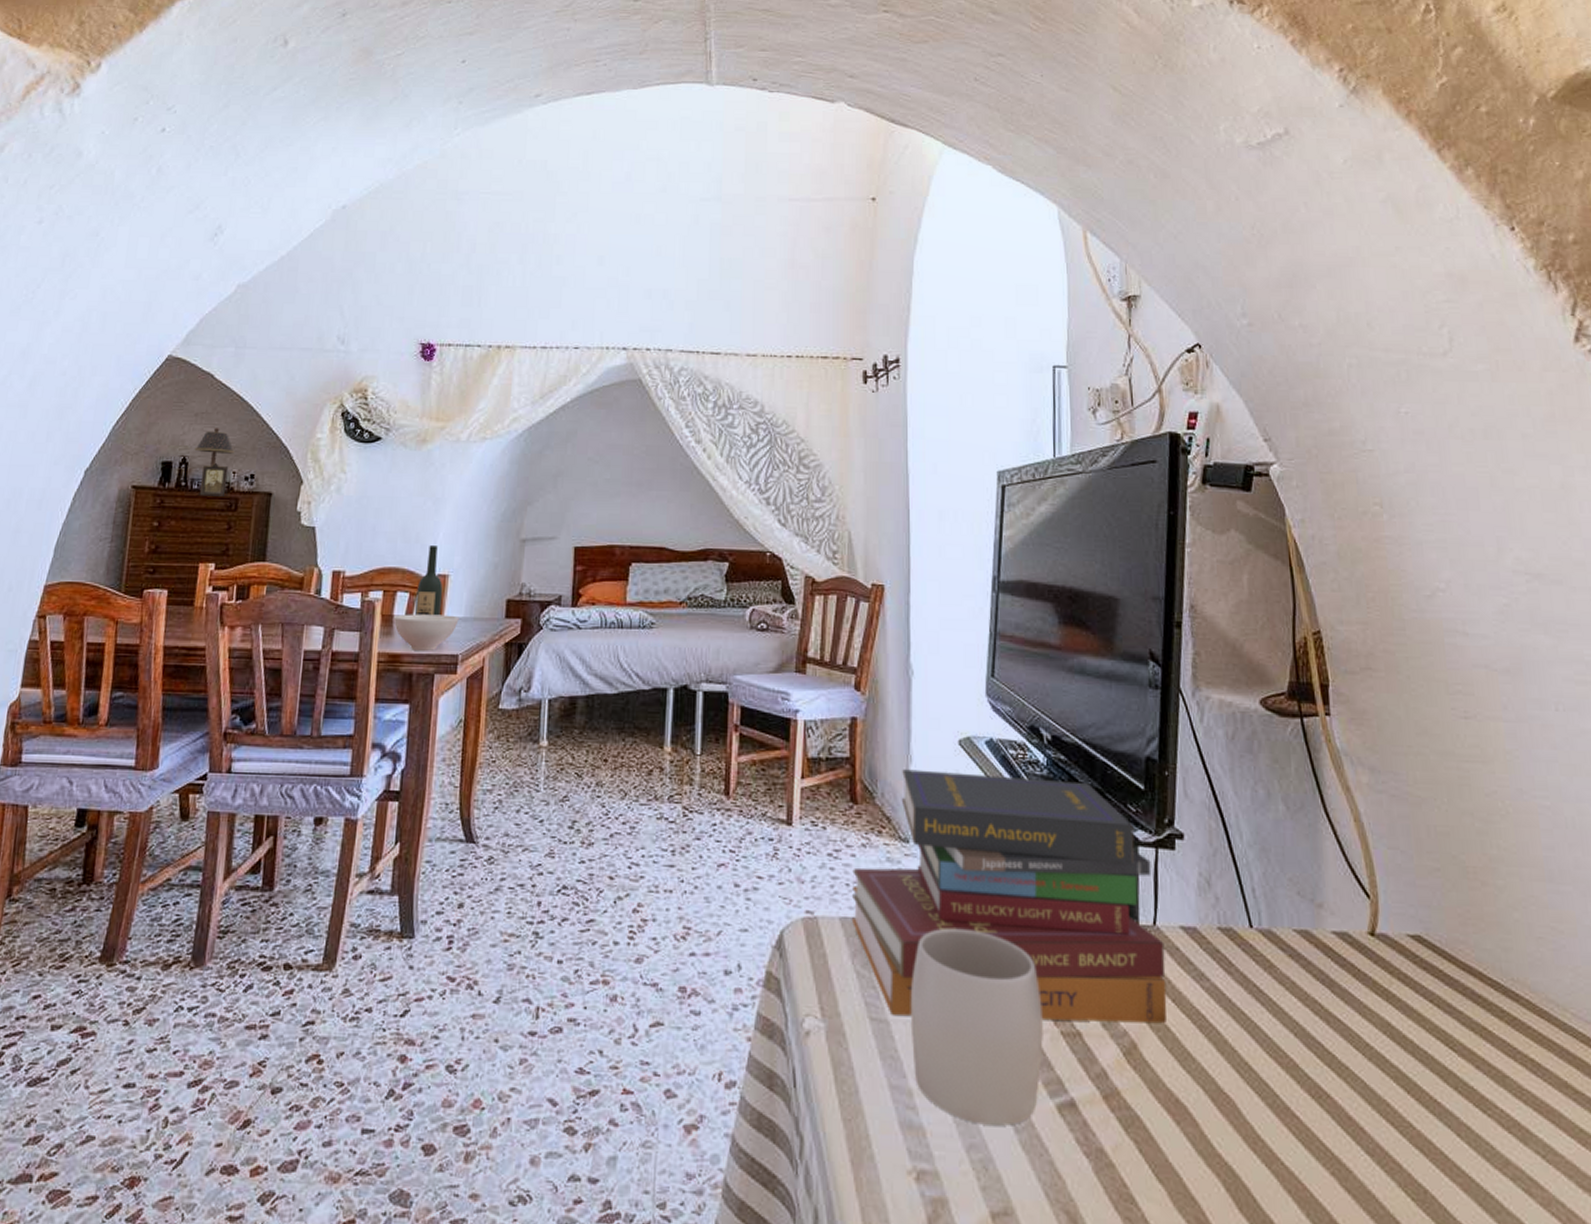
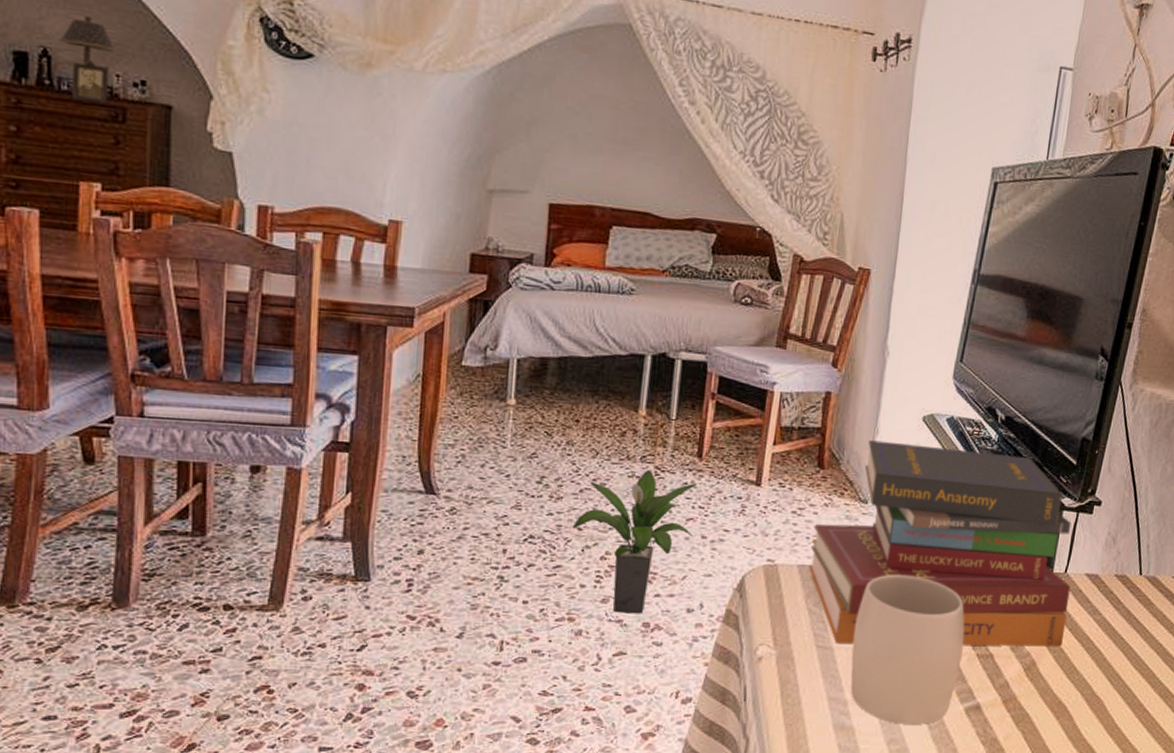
bowl: present [393,614,459,652] -> none [336,260,415,302]
wine bottle: present [415,546,443,616] -> none [363,187,396,265]
potted plant: none [605,810,727,976] -> present [573,469,696,614]

